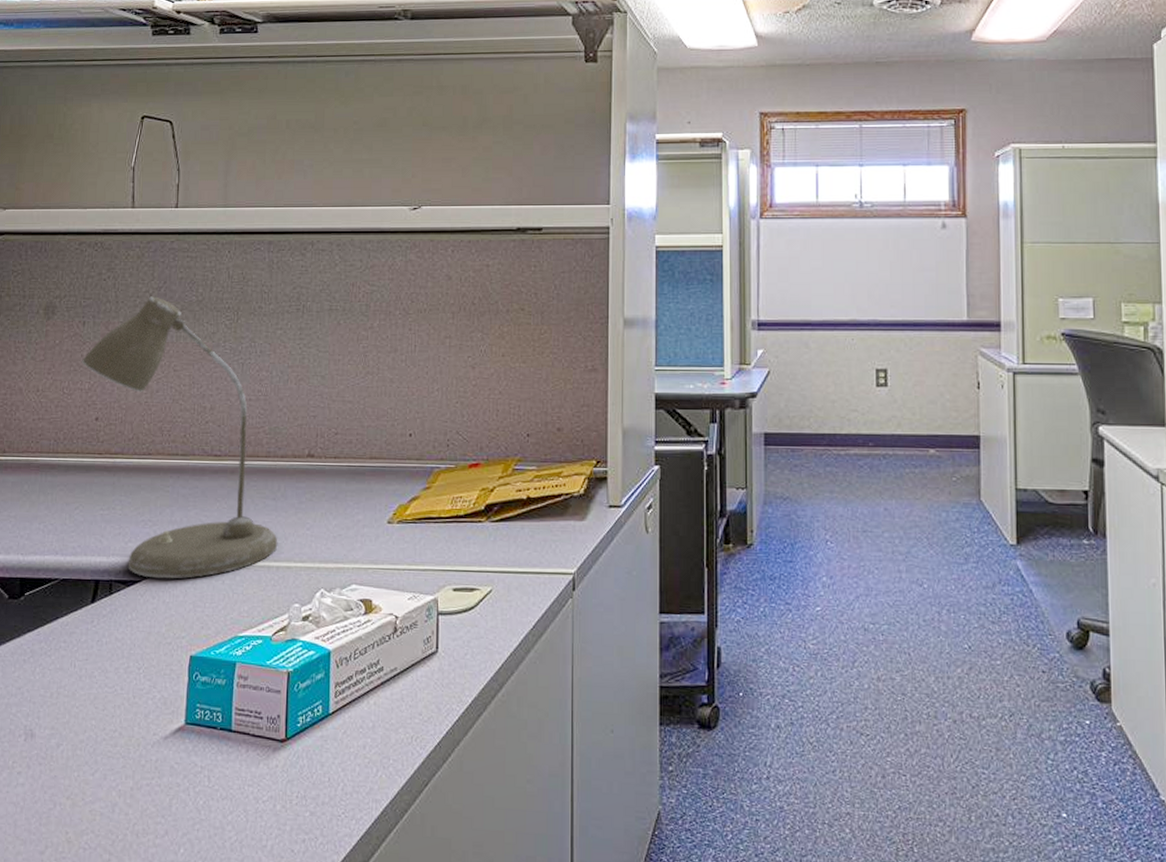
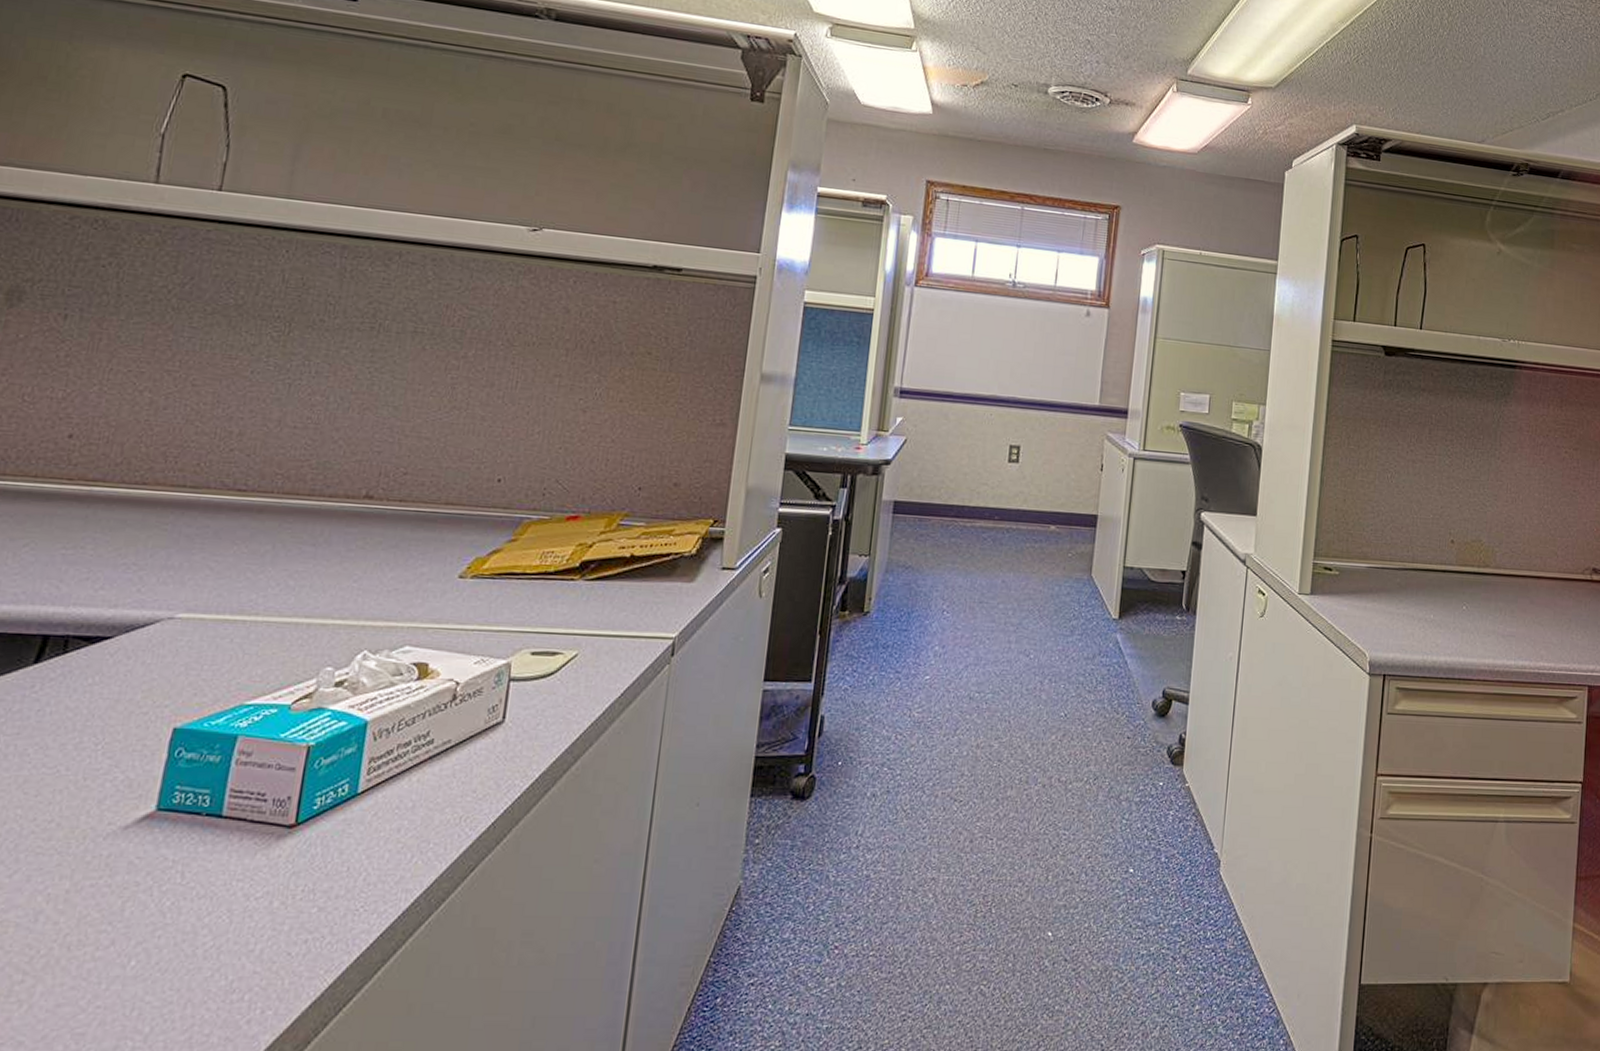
desk lamp: present [82,296,278,579] -> none [56,293,313,636]

